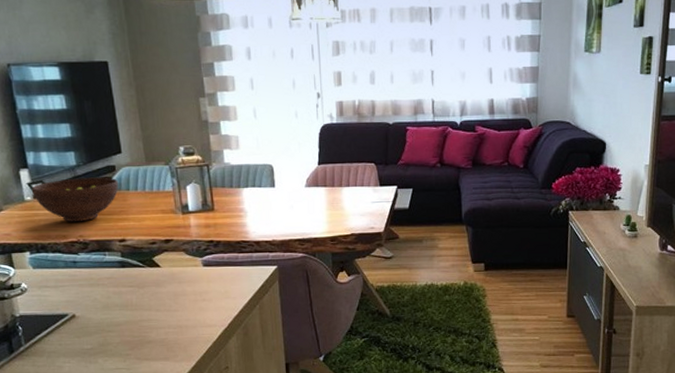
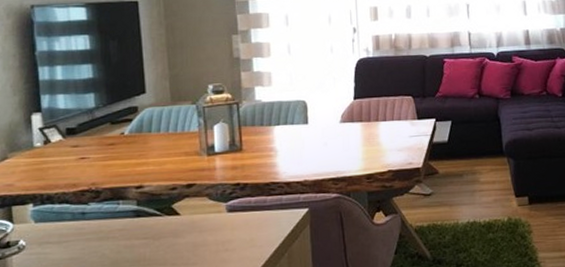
fruit bowl: present [31,177,118,223] -> none [42,119,139,169]

